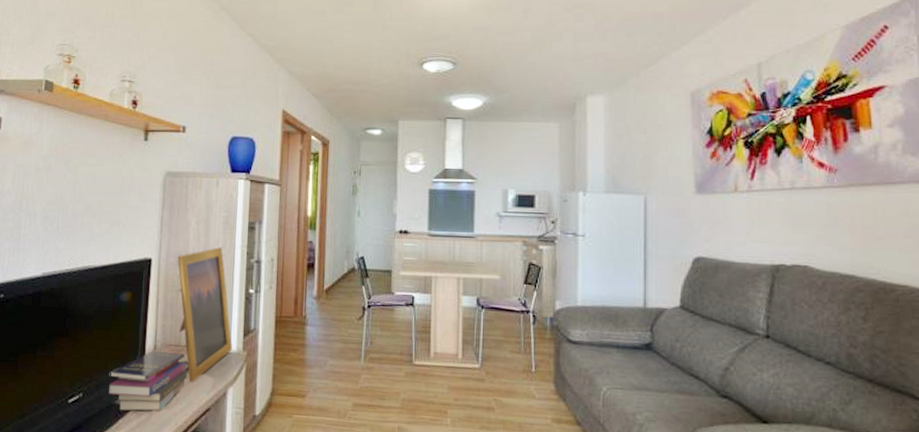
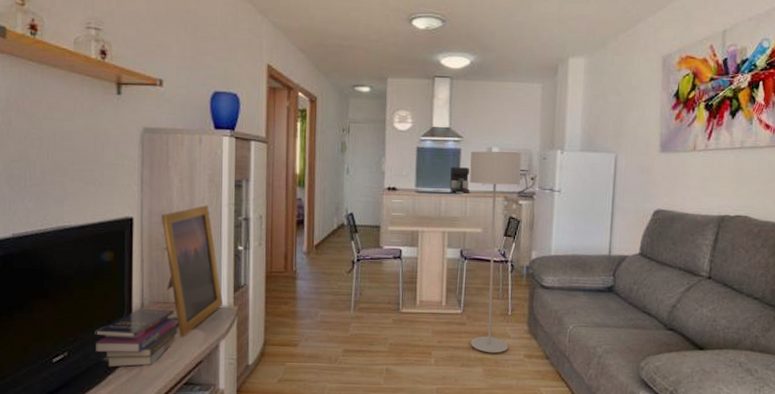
coffee maker: none [464,210,485,237] -> present [450,167,470,193]
floor lamp: none [485,193,541,416] -> present [470,151,522,353]

